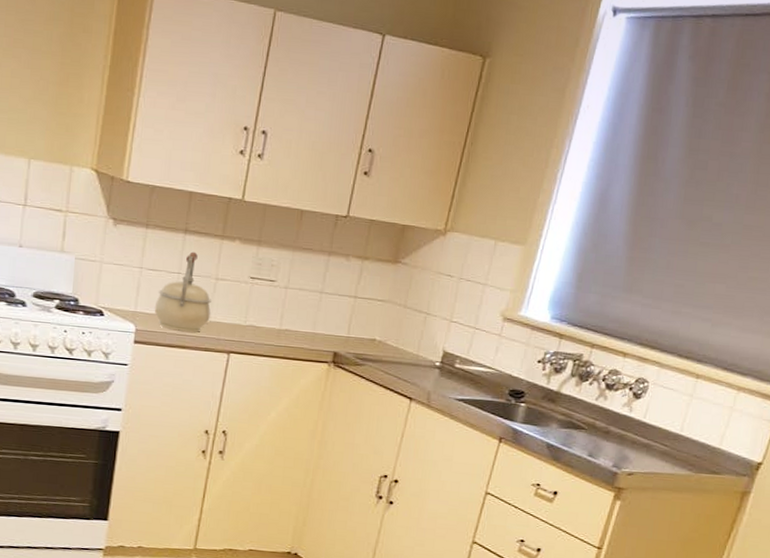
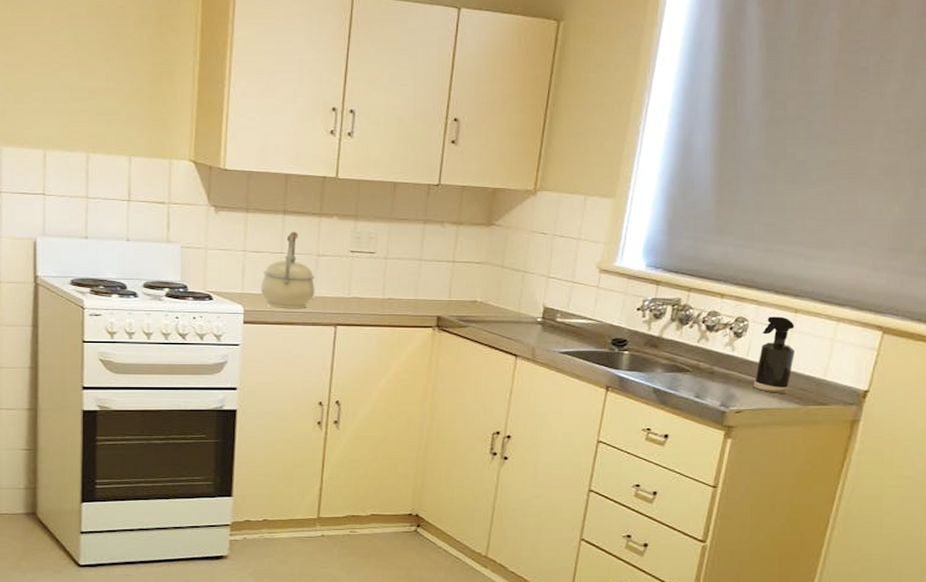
spray bottle: none [647,380,695,459] -> present [753,316,796,394]

